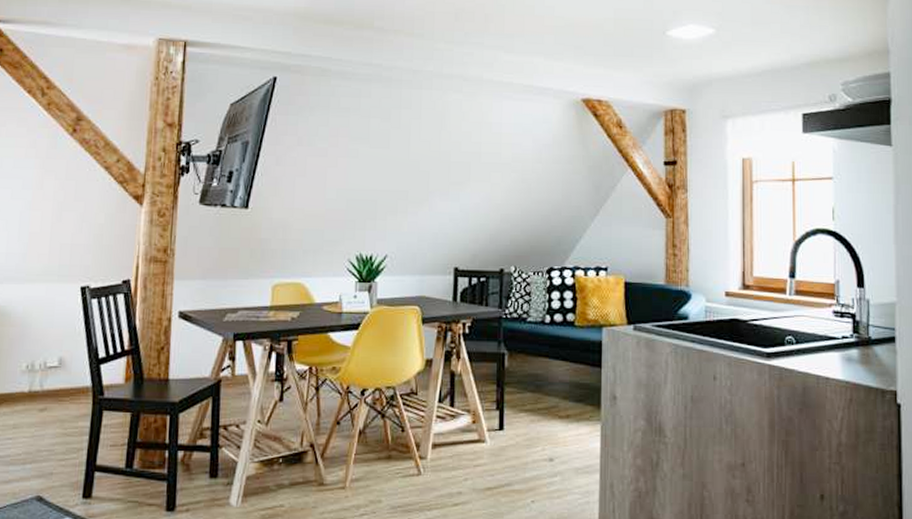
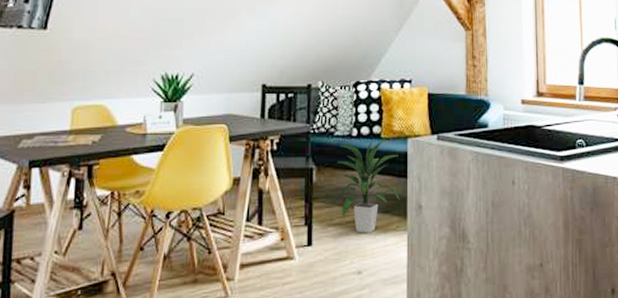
indoor plant: none [529,327,594,421] -> present [337,139,400,233]

